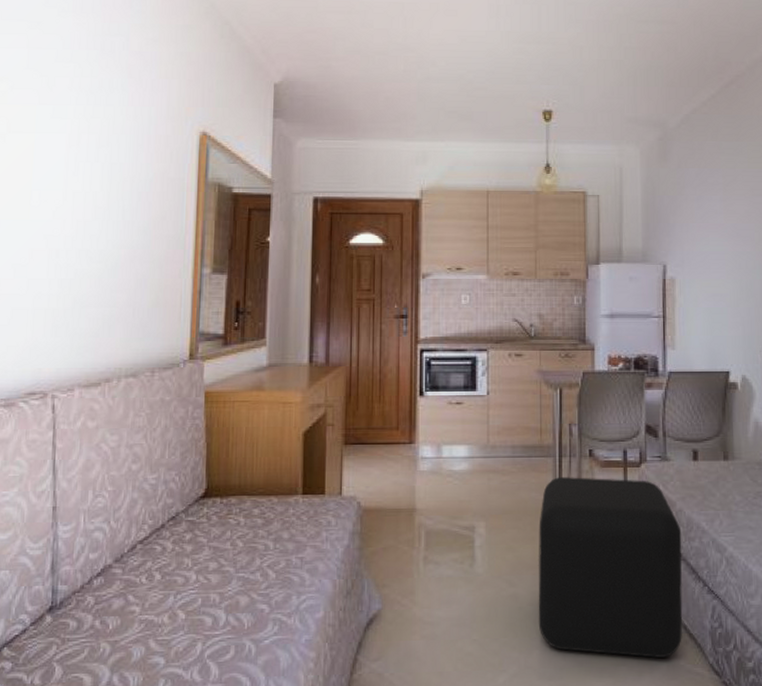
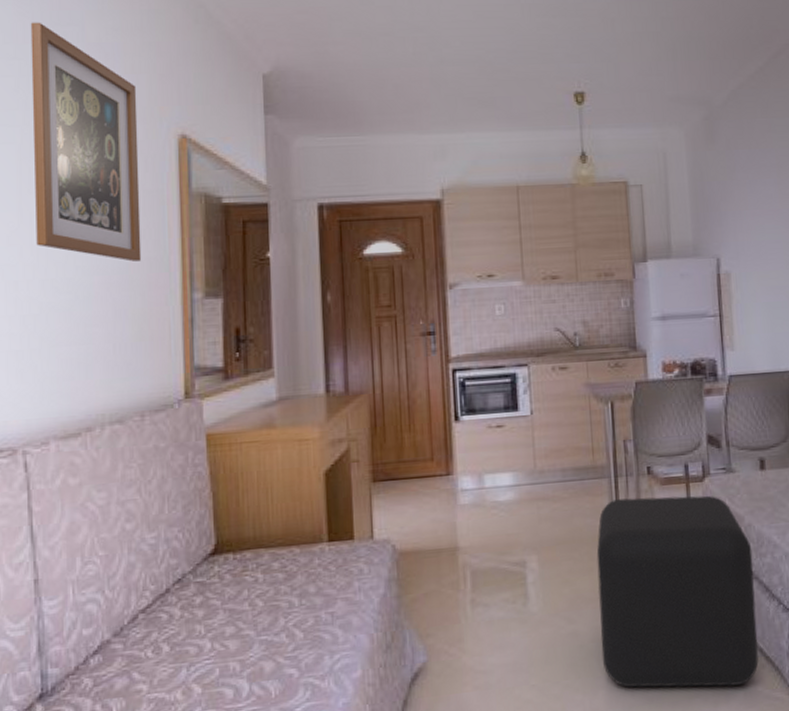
wall art: none [76,32,168,238] -> present [30,22,142,262]

